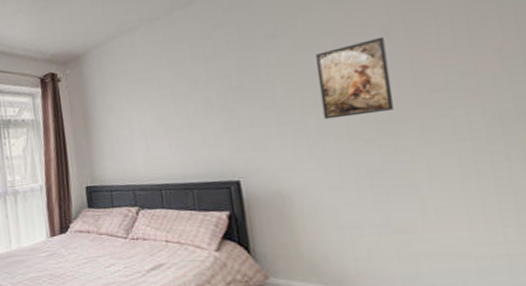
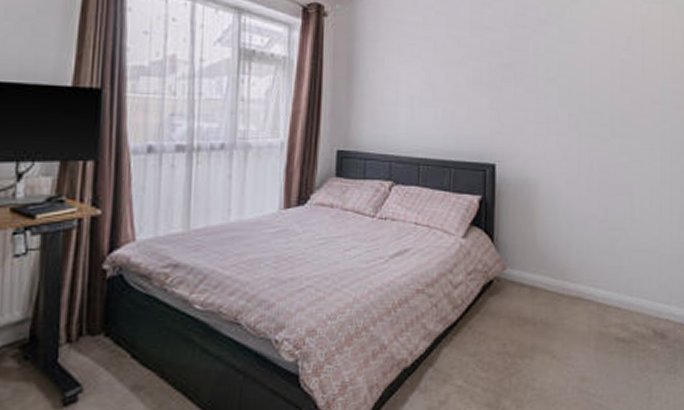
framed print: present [316,36,394,120] -> none [573,44,626,115]

